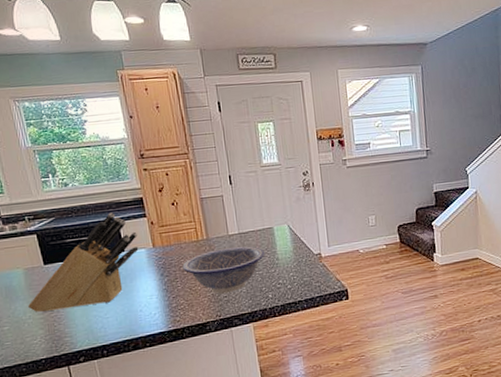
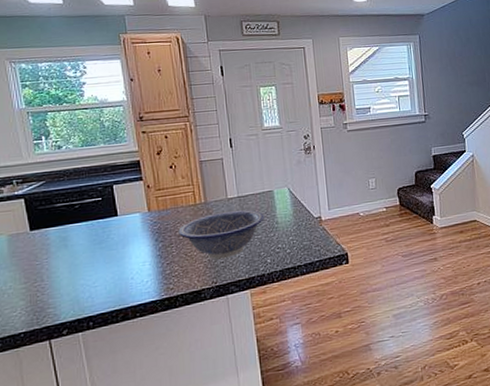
knife block: present [28,212,139,313] -> none [10,175,133,282]

